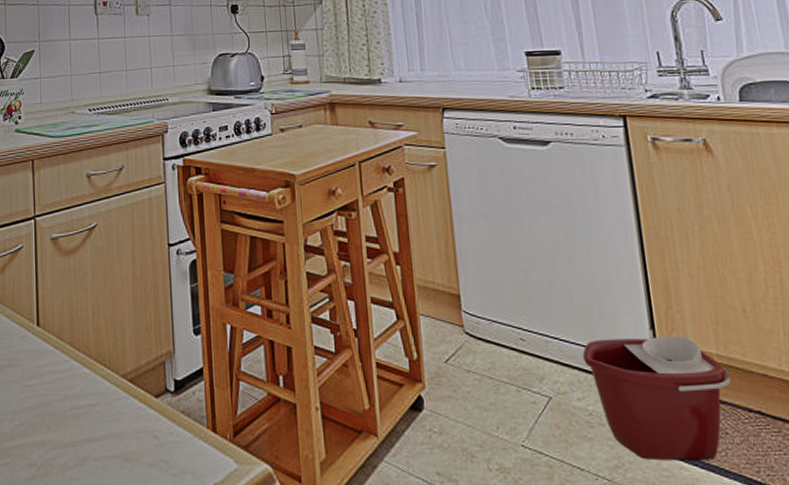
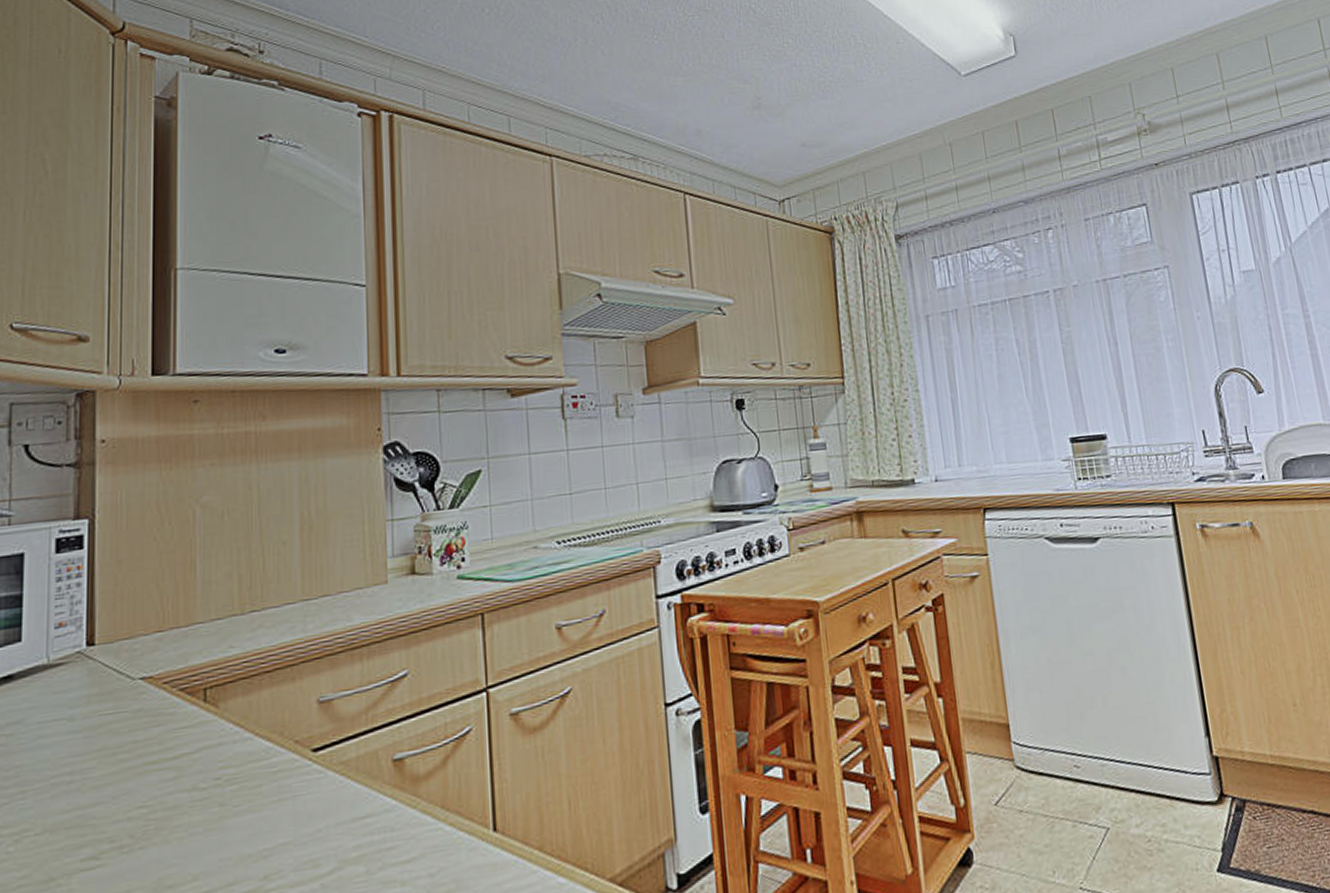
bucket: present [583,335,732,460] -> none [1139,739,1285,882]

